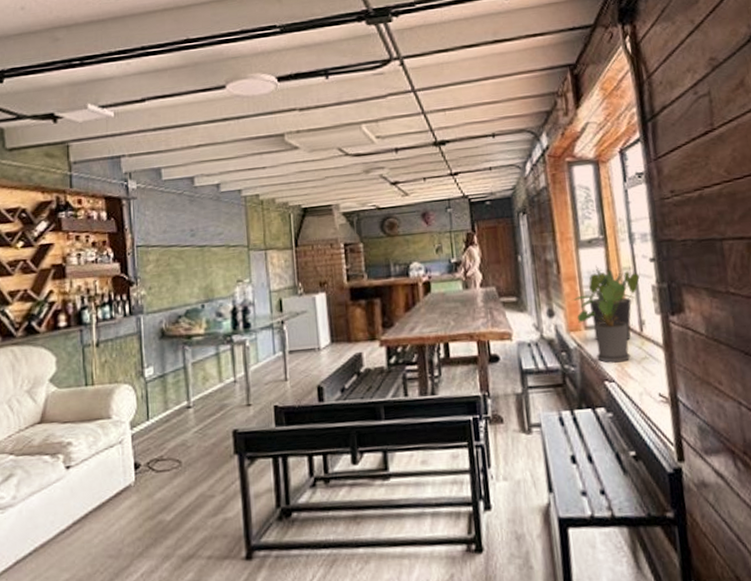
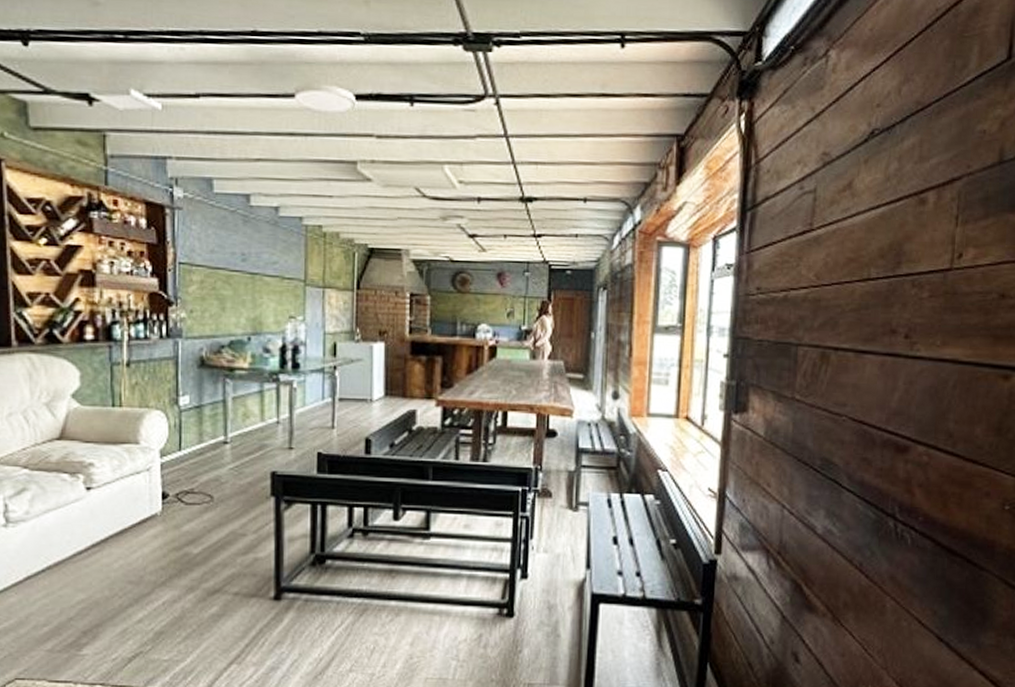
house plant: present [572,271,640,363] -> none [639,361,710,453]
planter: present [589,265,632,340] -> none [655,354,698,432]

